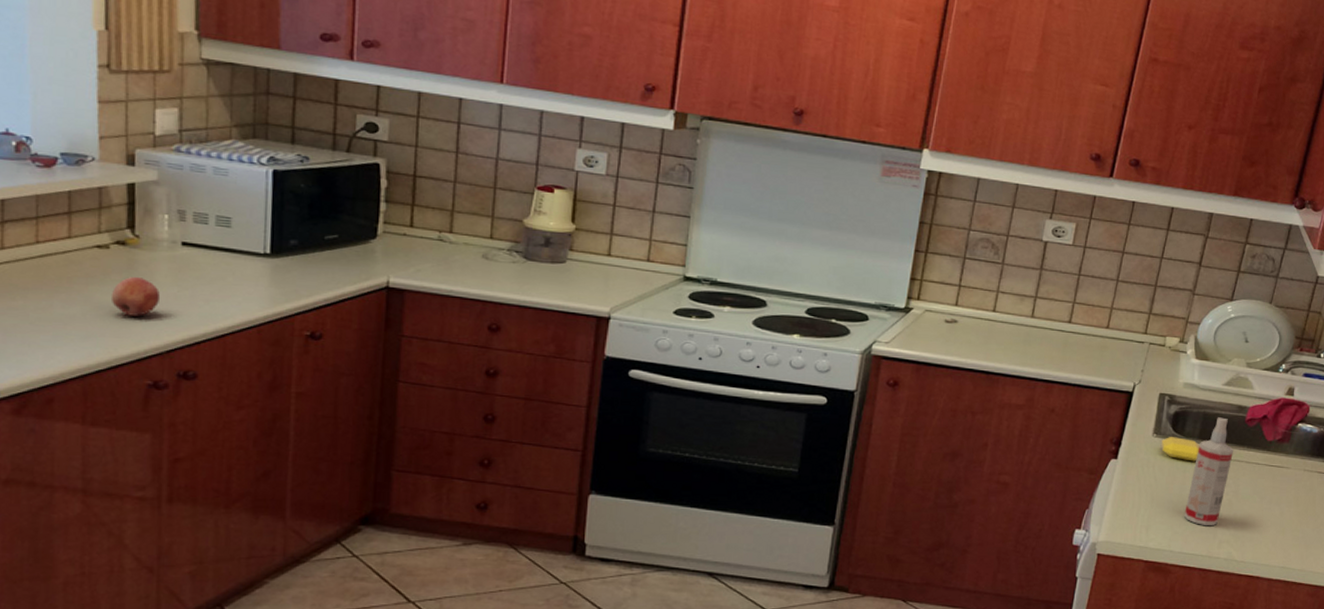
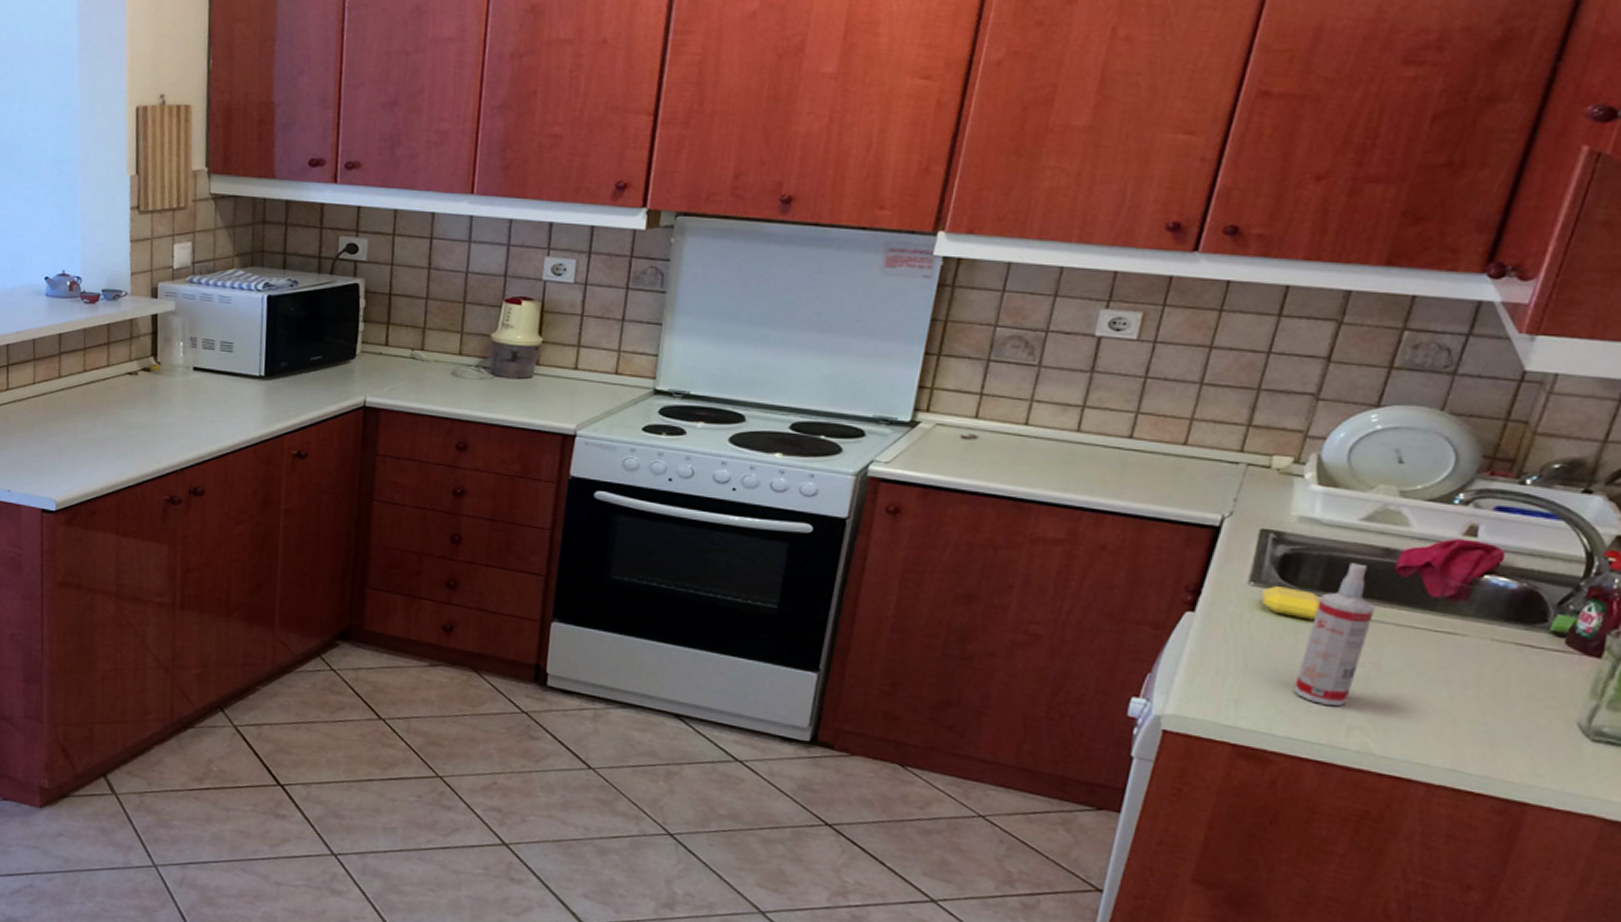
fruit: present [110,277,161,317] -> none [138,401,177,437]

